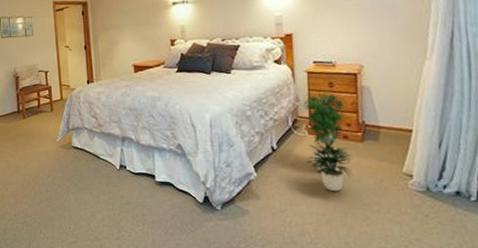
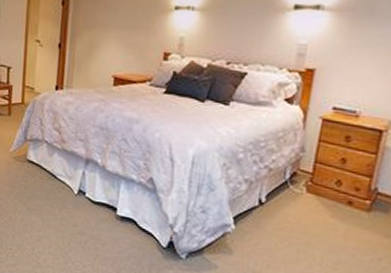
potted plant: present [302,89,353,192] -> none [296,141,363,262]

